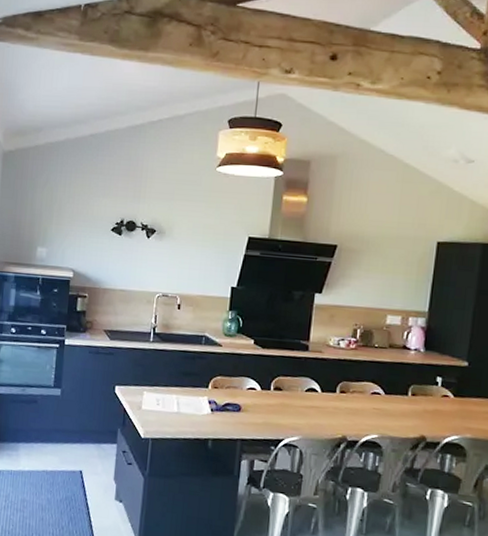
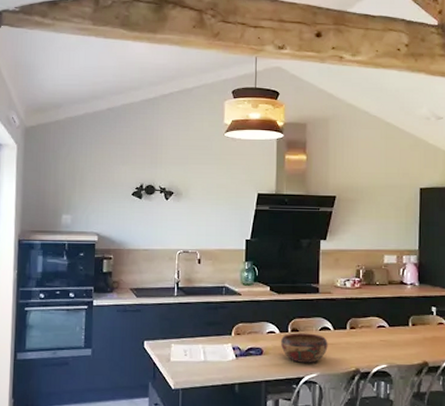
decorative bowl: none [260,391,314,426] -> present [280,333,328,363]

